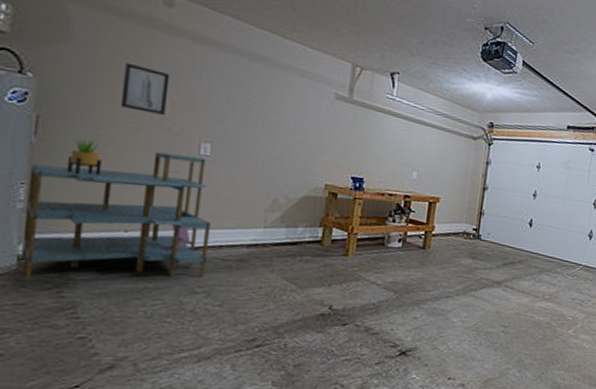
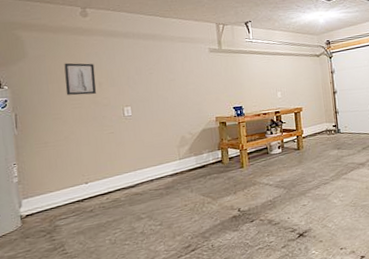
shelving unit: present [21,152,211,282] -> none [17,118,145,234]
potted plant: present [66,138,102,176] -> none [39,123,63,150]

